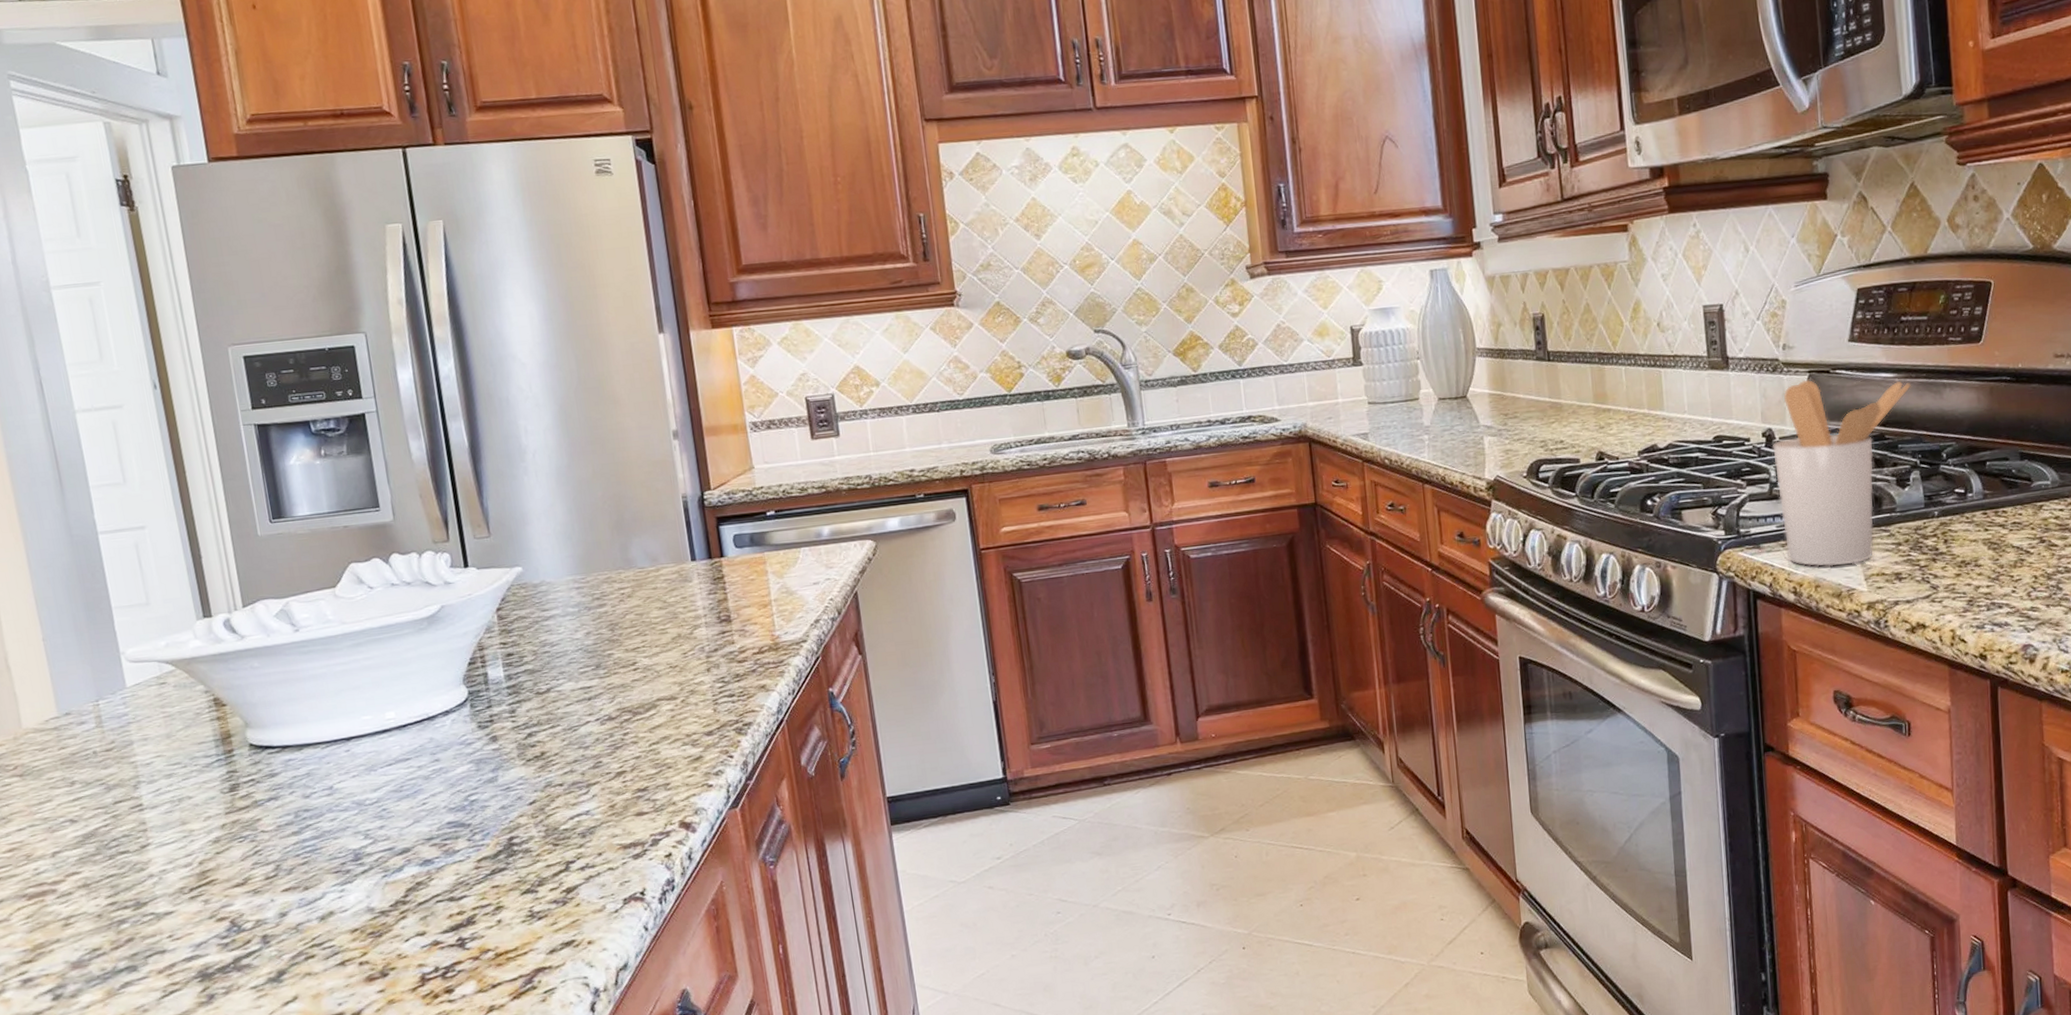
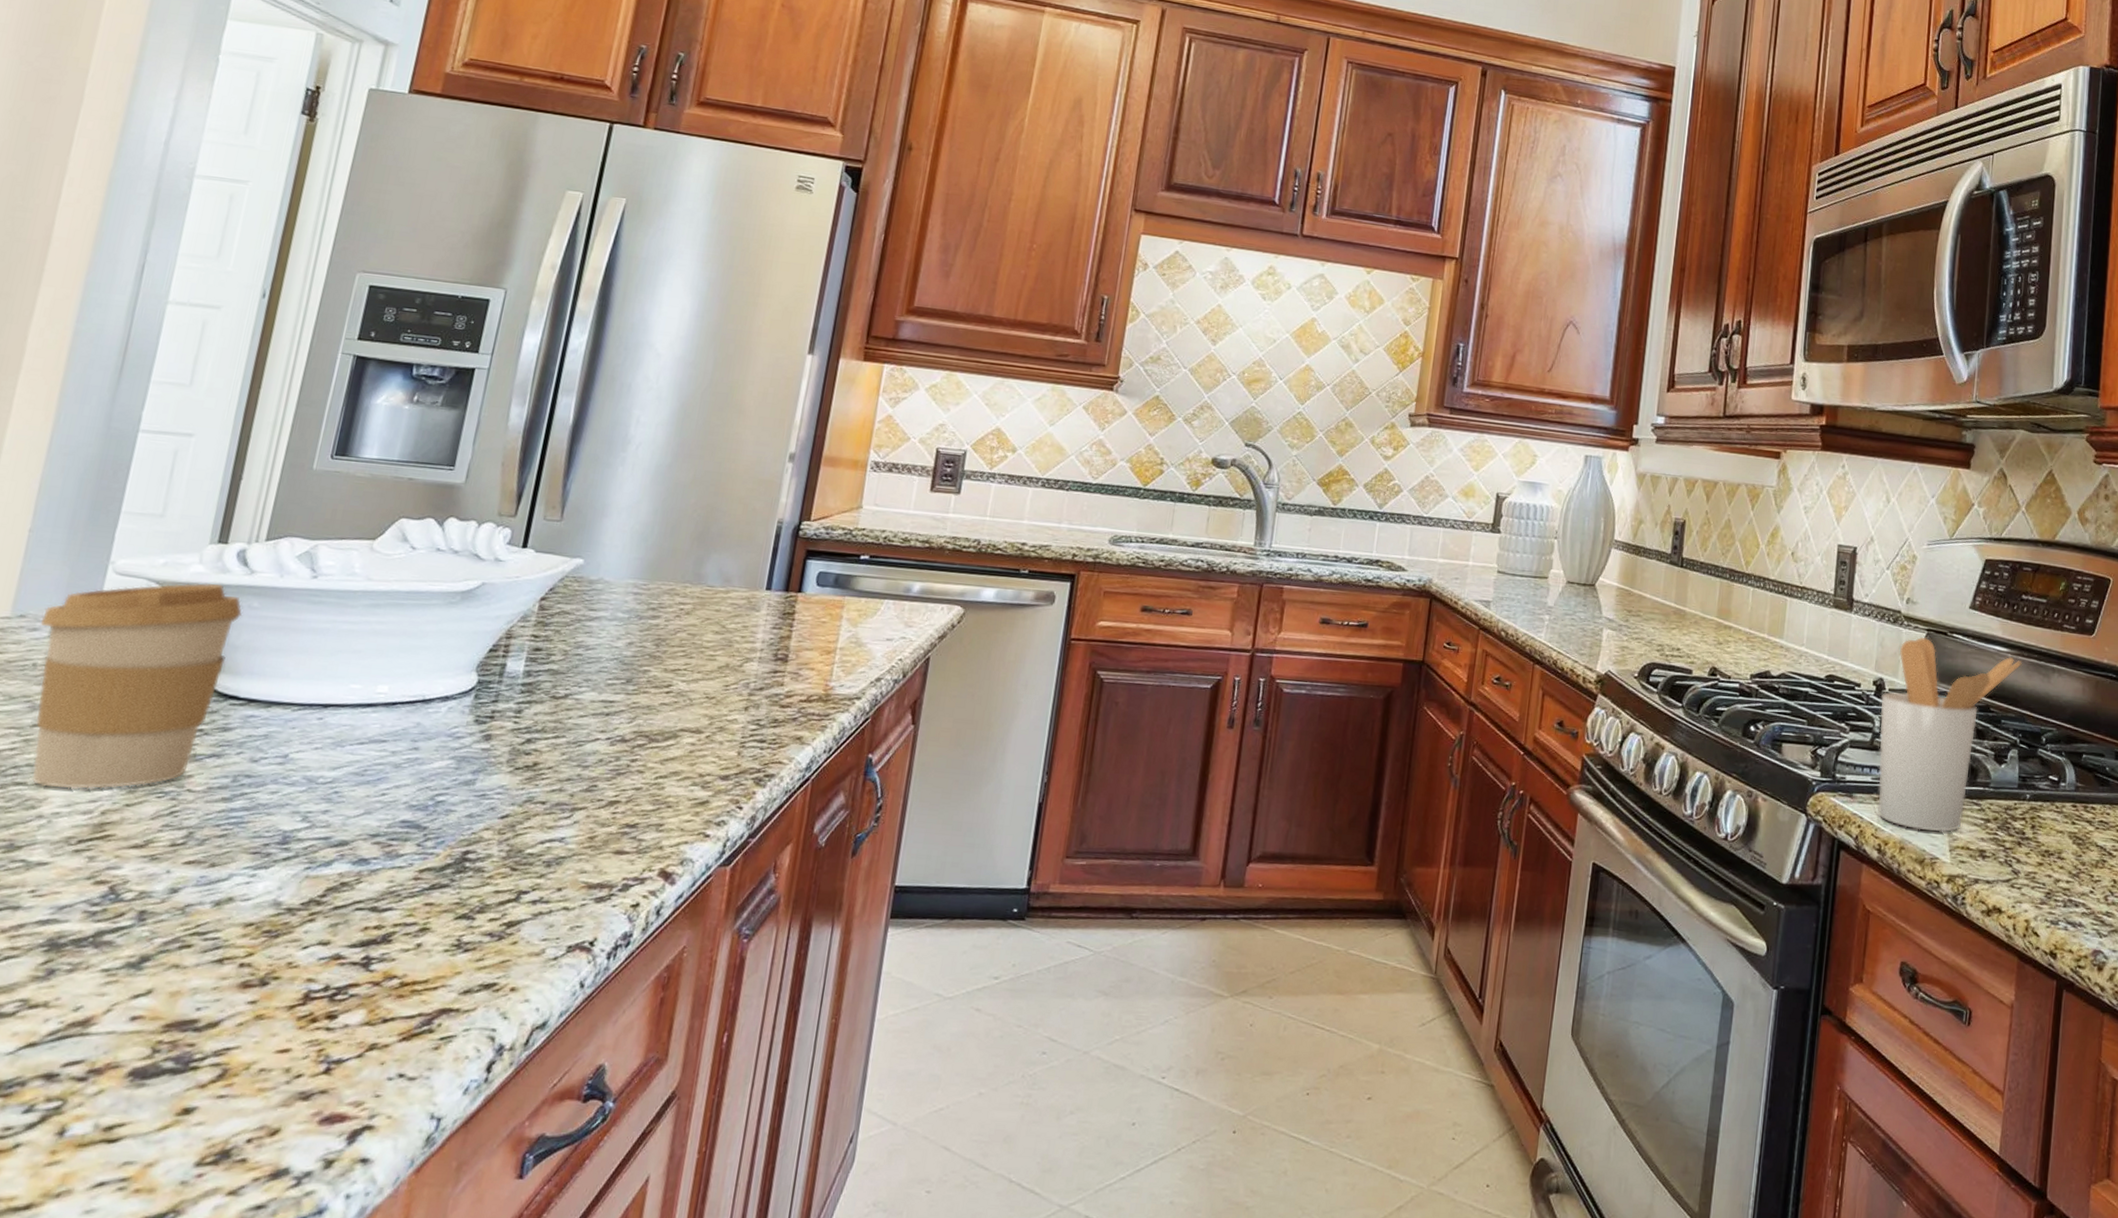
coffee cup: none [83,654,255,850] -> present [31,583,243,789]

